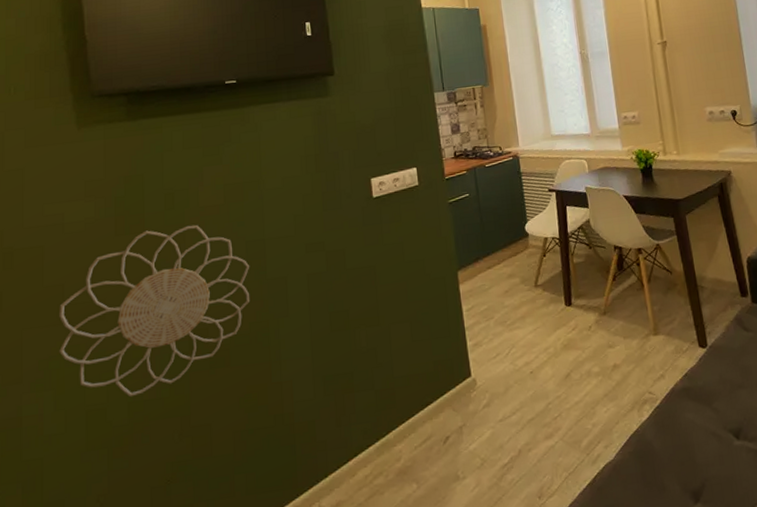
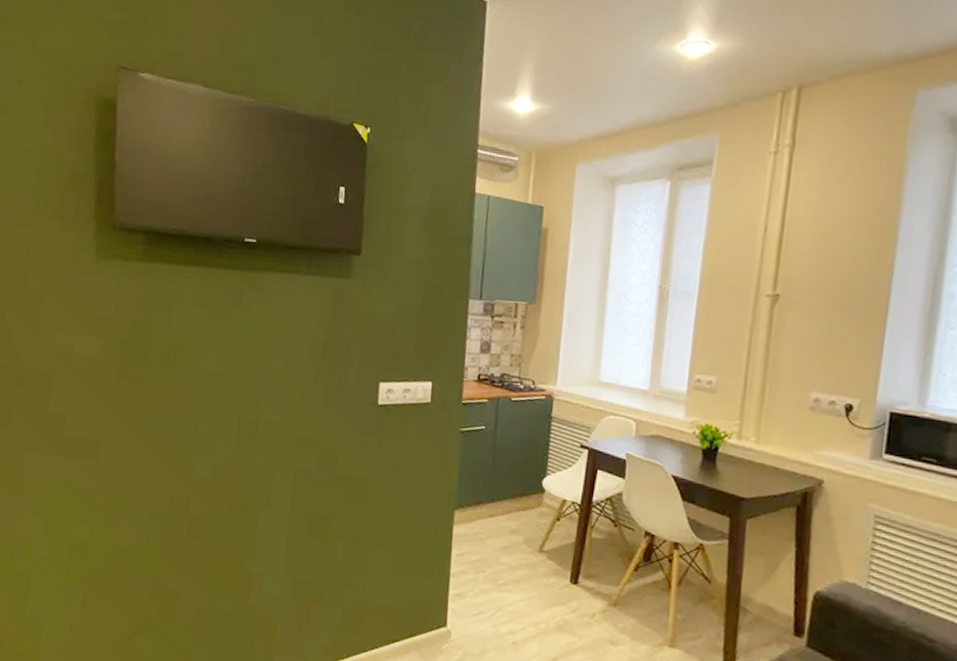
decorative wall piece: present [59,224,250,398] -> none [54,382,240,544]

